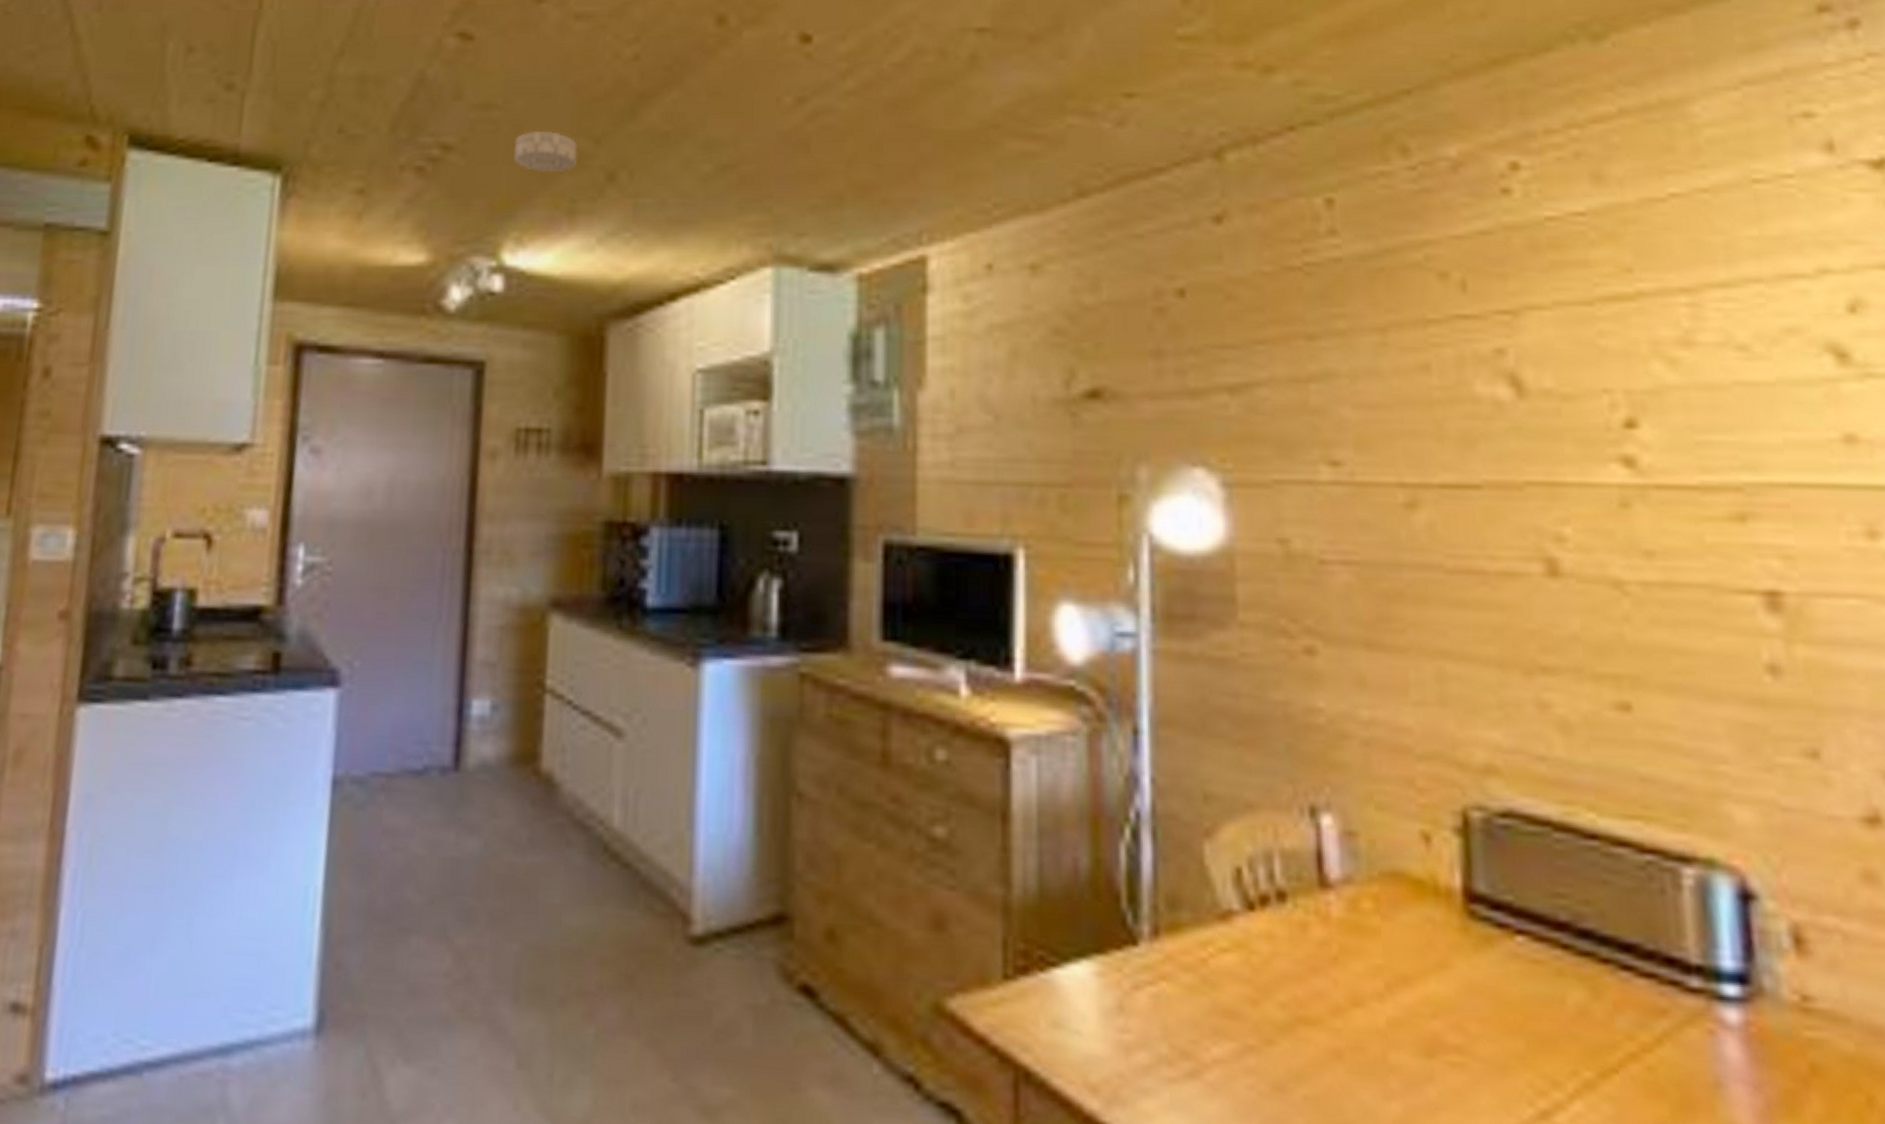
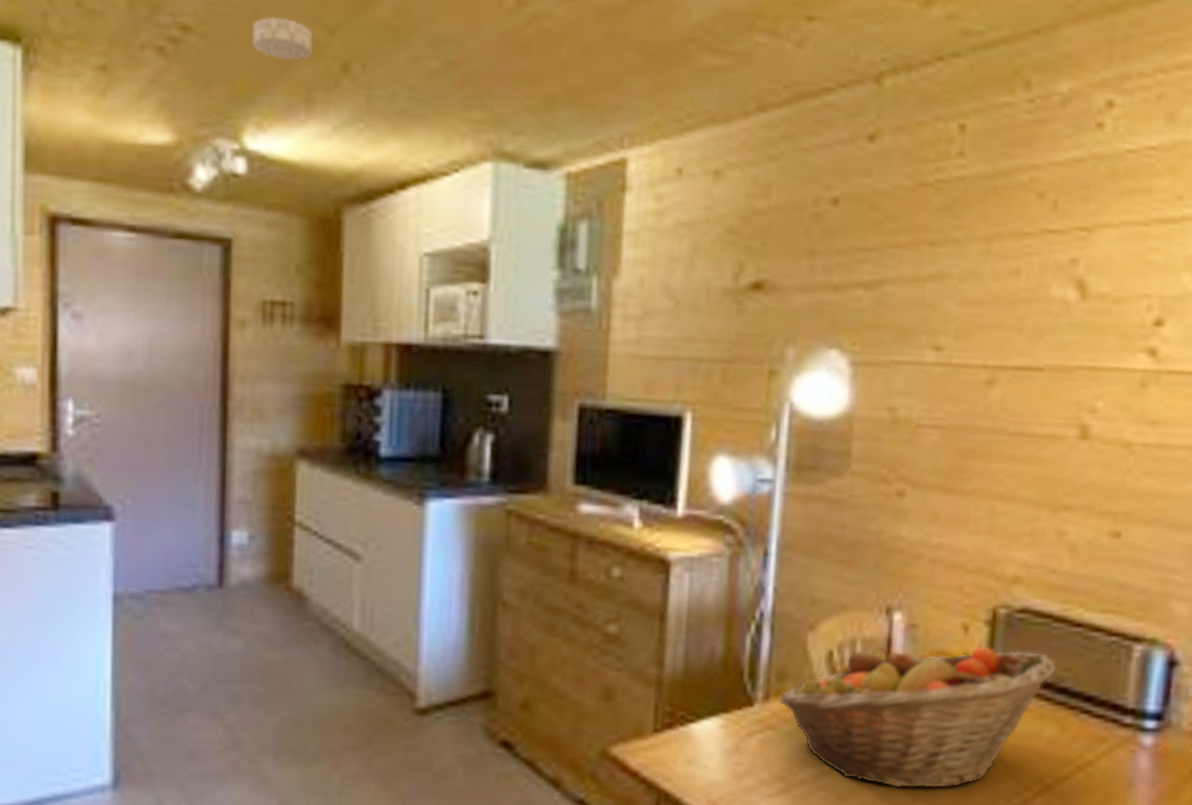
fruit basket: none [1173,862,1570,1081] -> present [779,646,1057,789]

